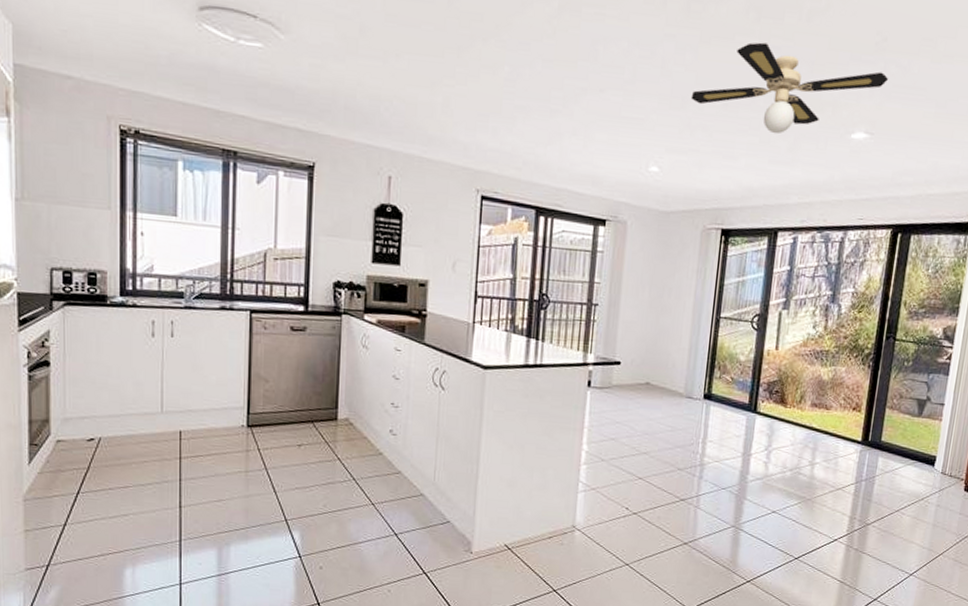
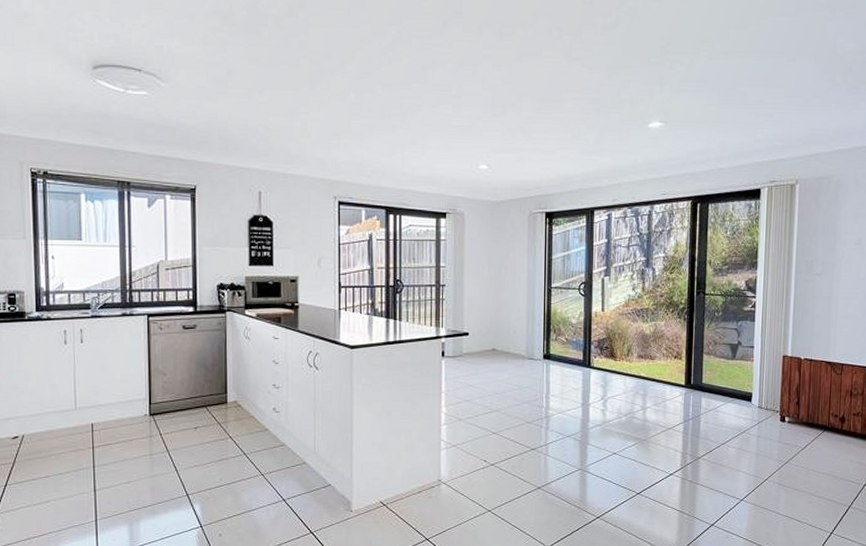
ceiling fan: present [690,42,889,135] -> none [509,55,676,129]

